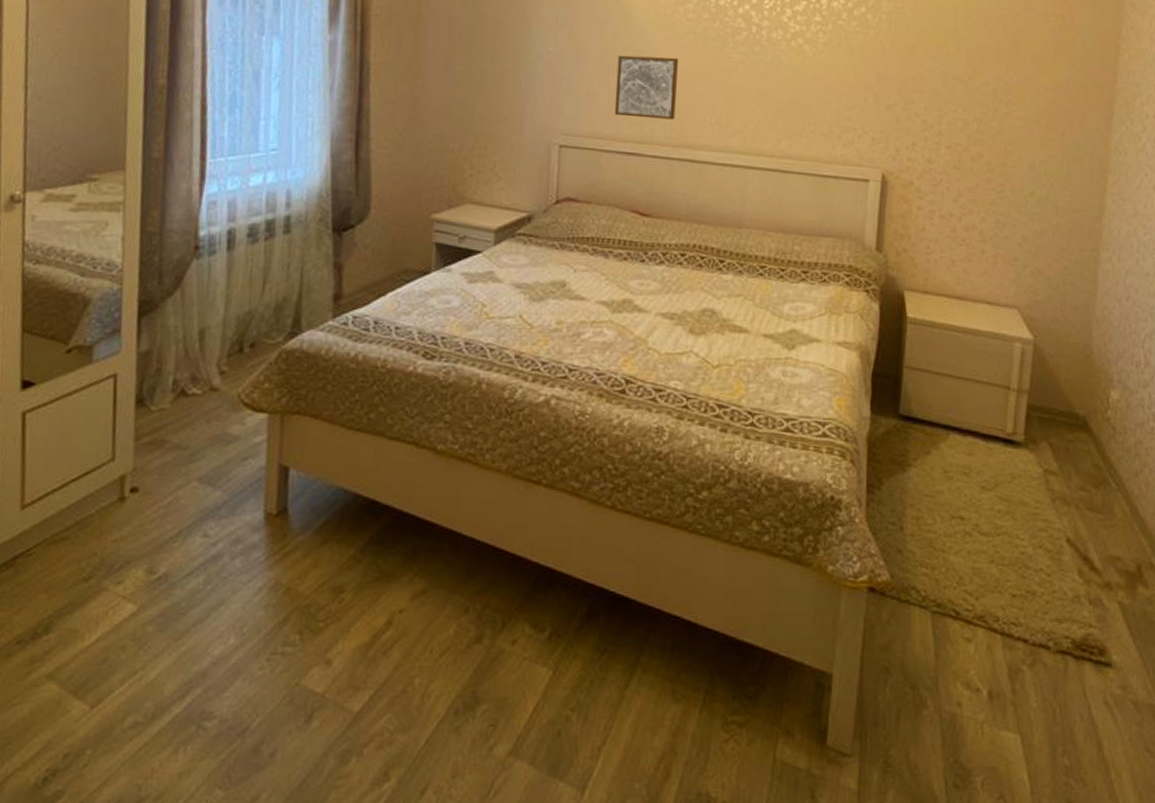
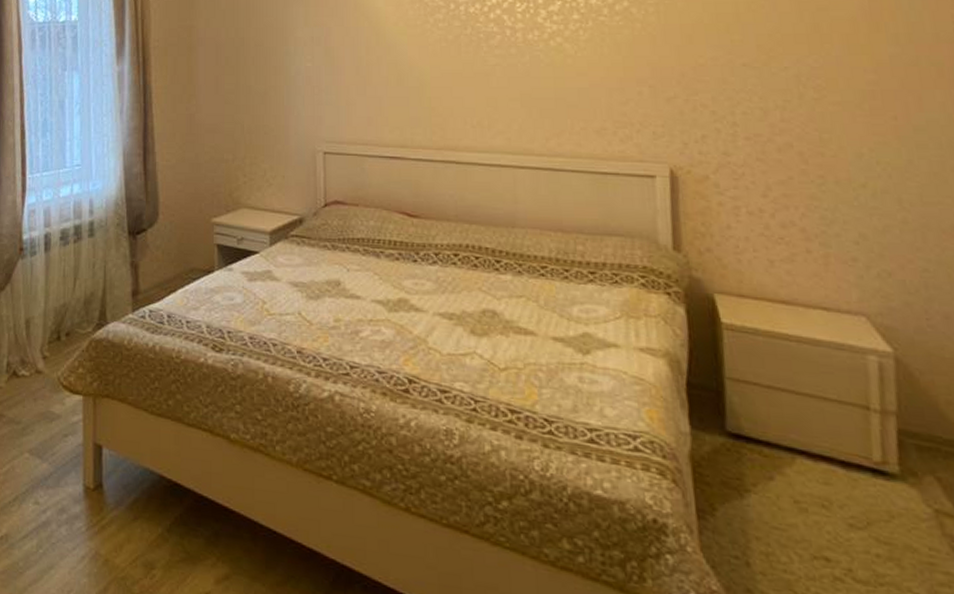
wall art: present [614,55,678,120] -> none [372,65,435,124]

